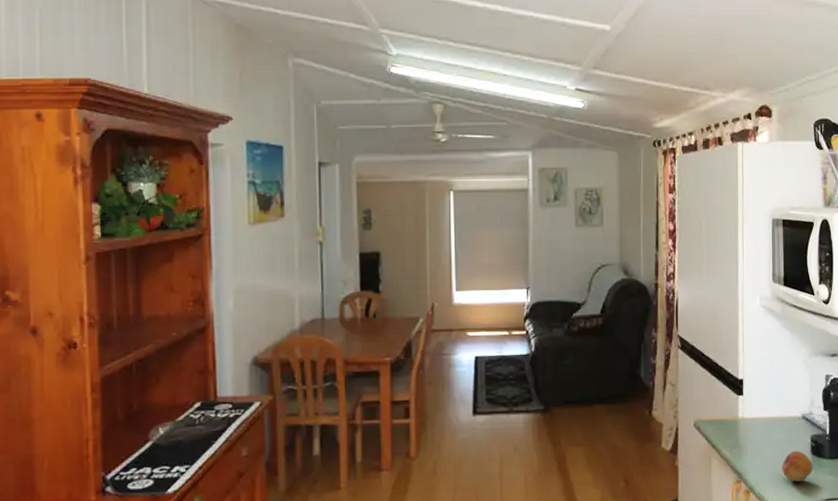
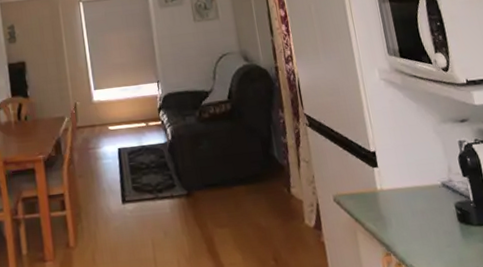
fruit: present [782,450,813,482] -> none [430,219,464,252]

